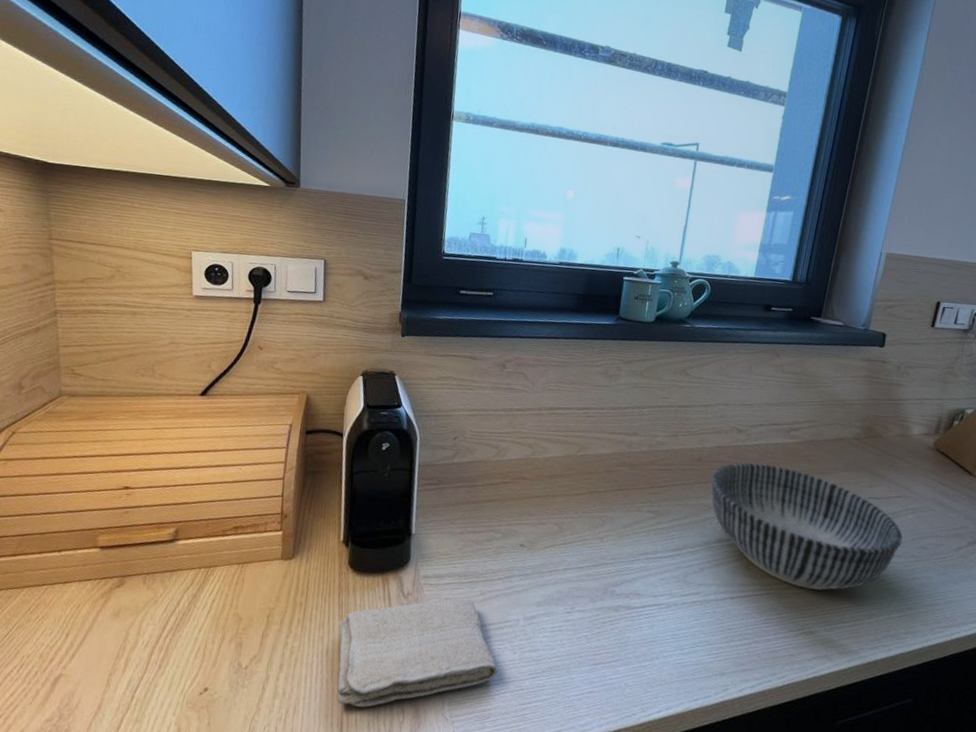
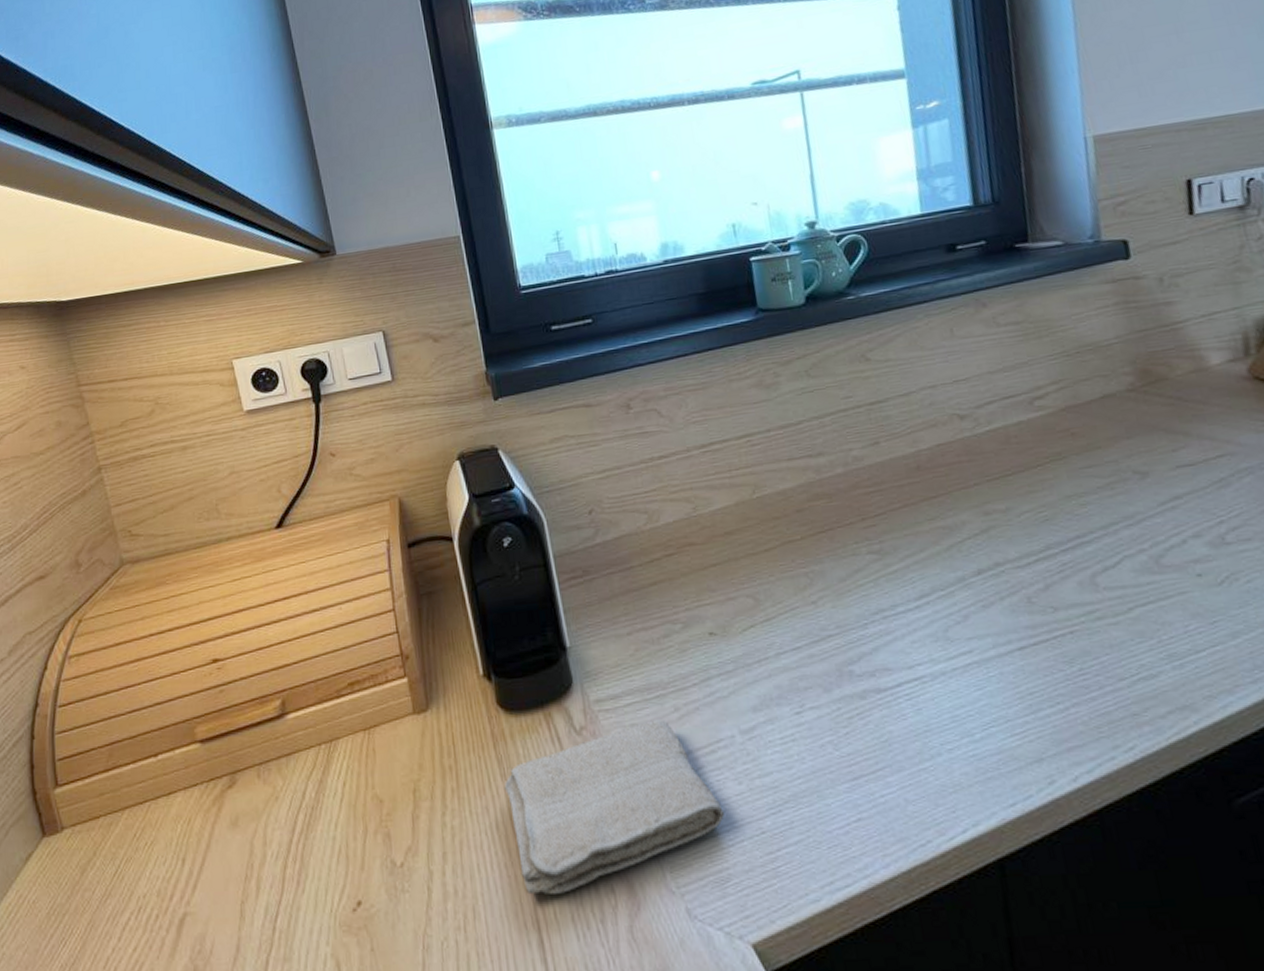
bowl: present [711,462,903,591] -> none [941,452,1248,615]

